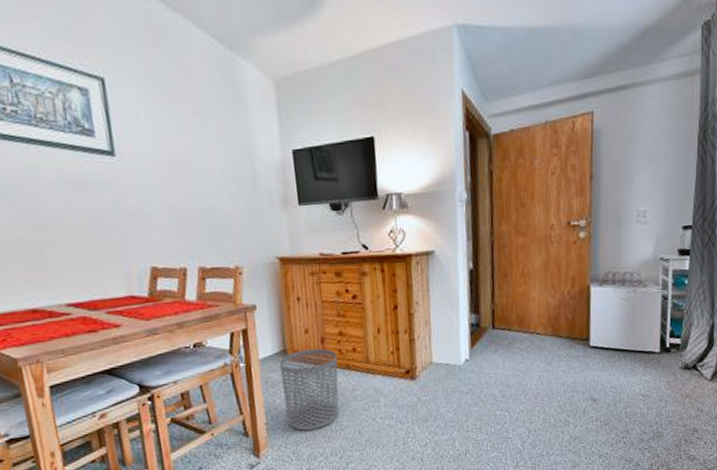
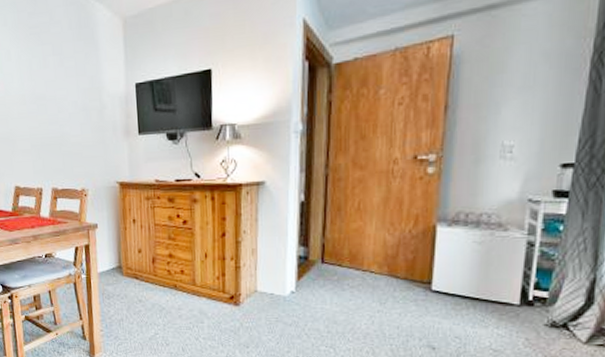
waste bin: present [279,348,339,431] -> none [115,268,167,341]

